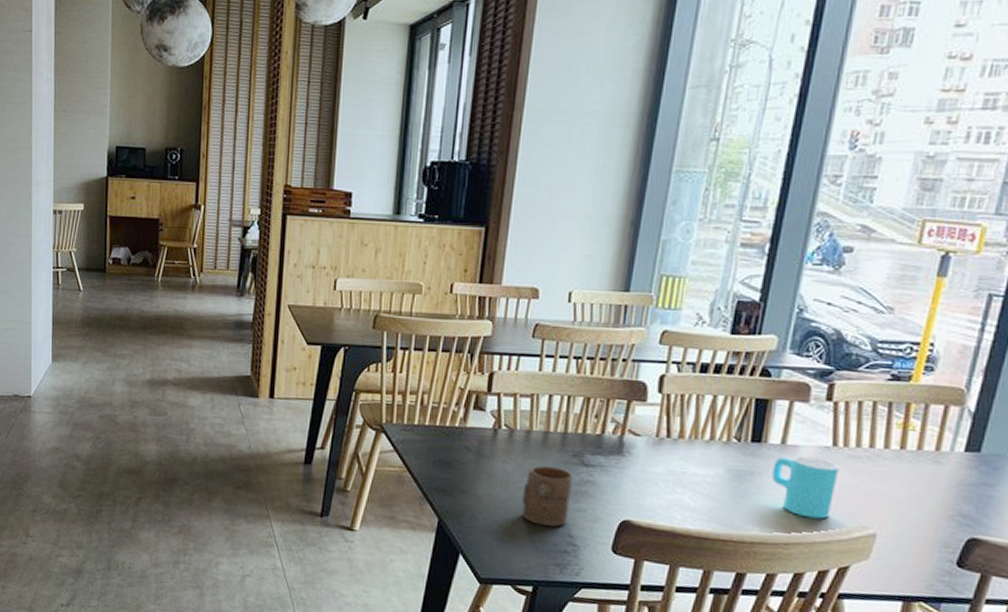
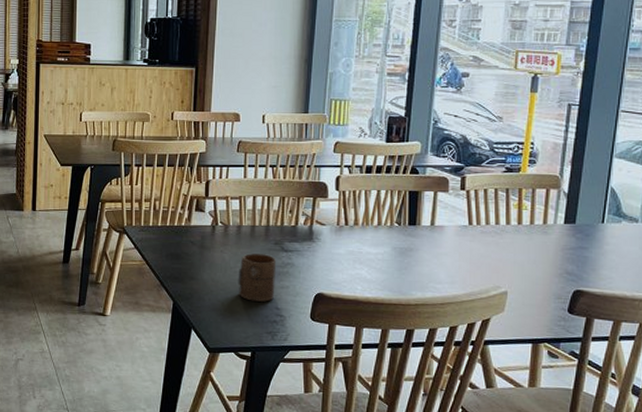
cup: present [772,455,839,519] -> none [426,234,475,283]

